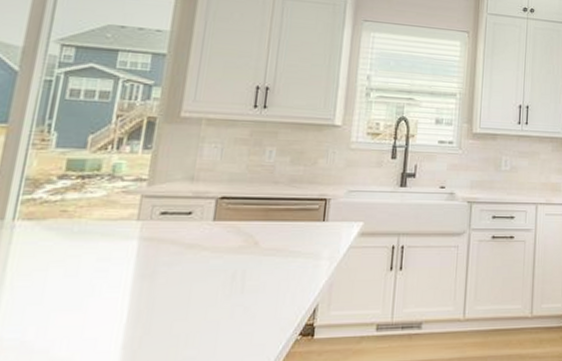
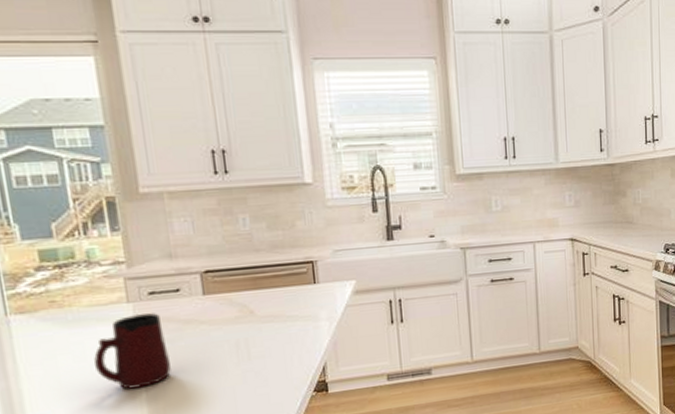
mug: none [84,232,165,312] -> present [94,313,171,389]

